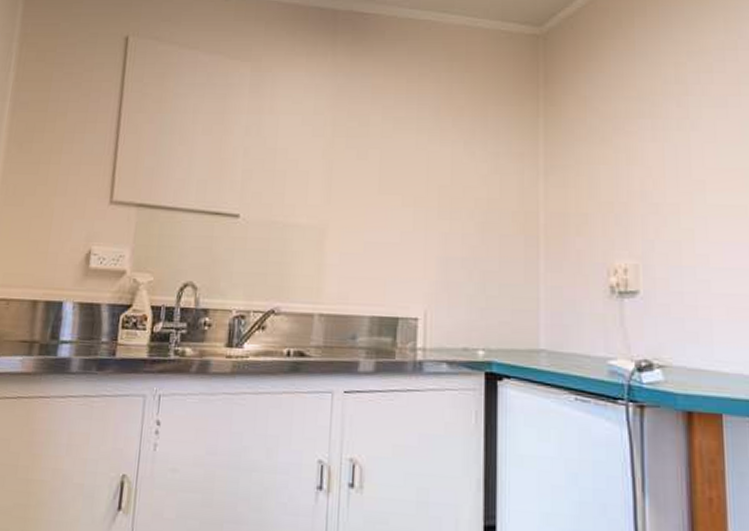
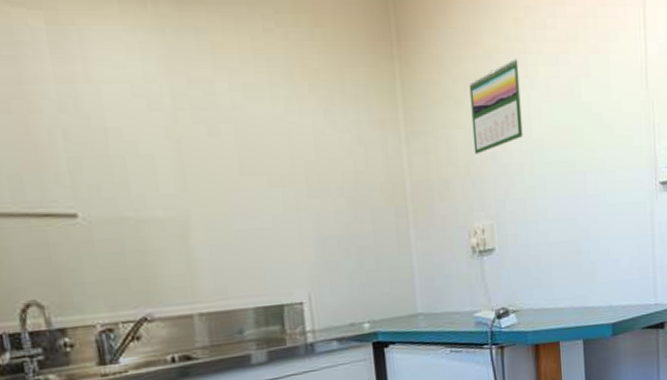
calendar: none [618,99,680,191] -> present [469,57,523,154]

